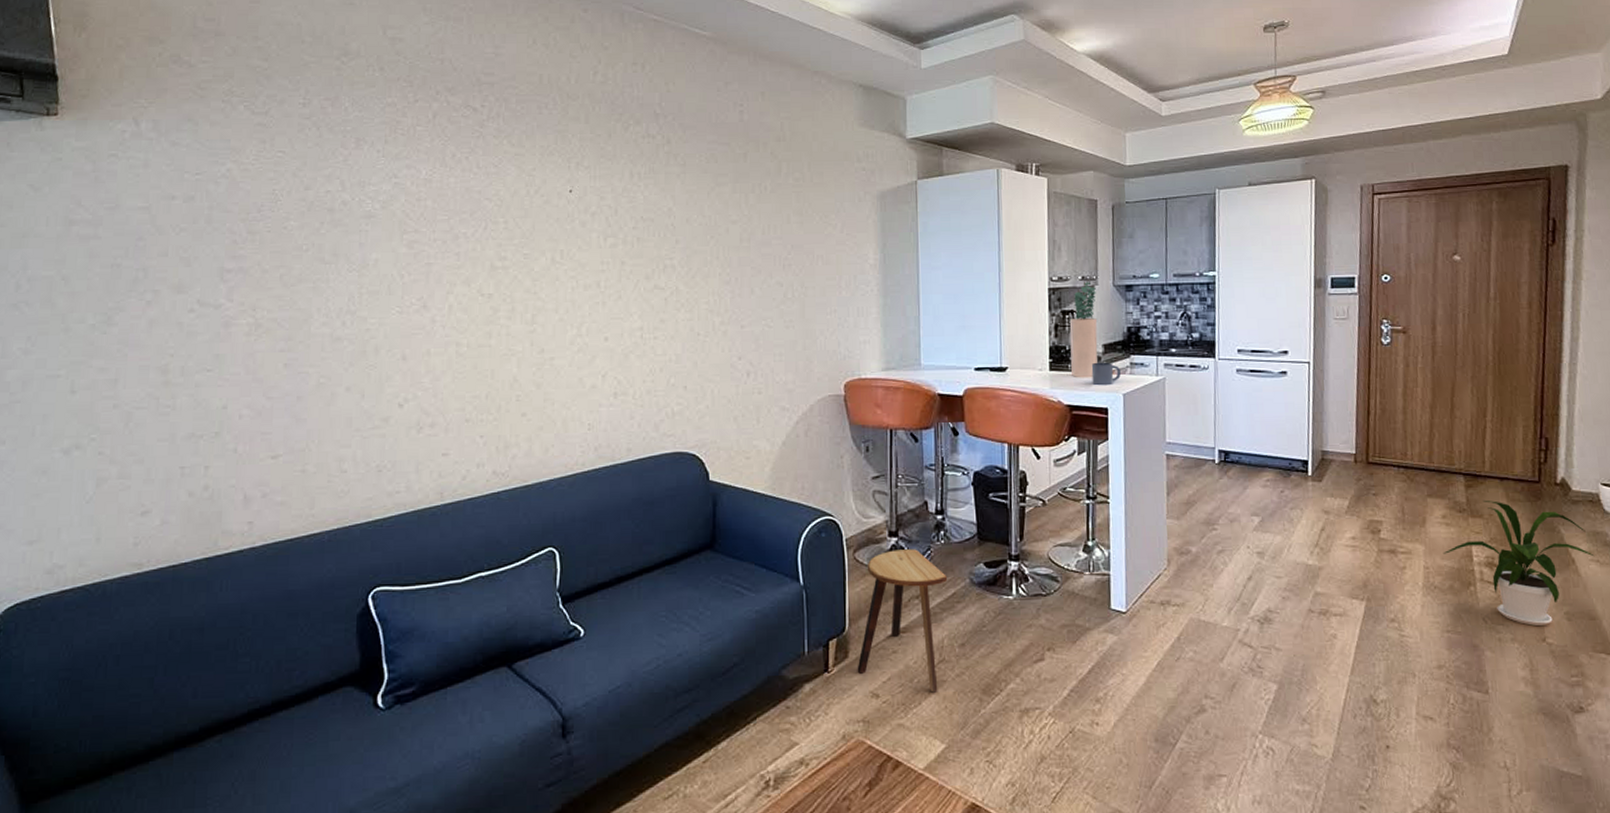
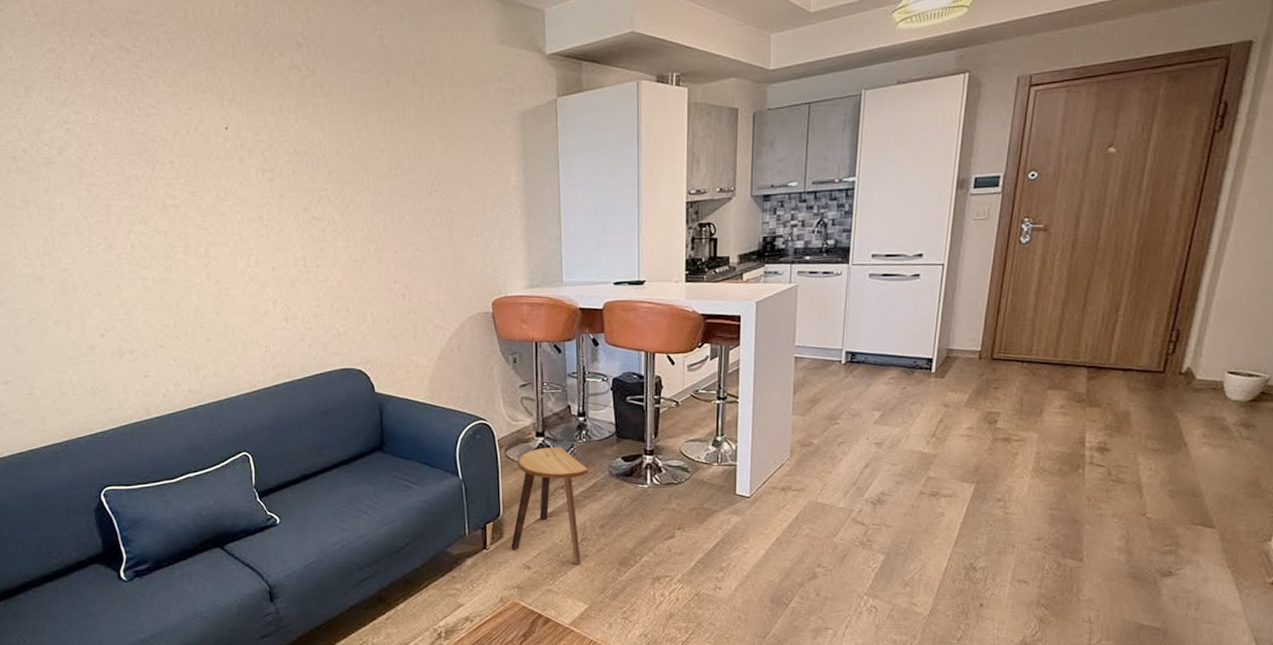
vase: present [1069,279,1098,378] -> none [706,191,734,288]
mug: present [1091,362,1122,386] -> none [726,272,755,295]
house plant: present [1443,499,1595,627] -> none [1056,390,1208,503]

